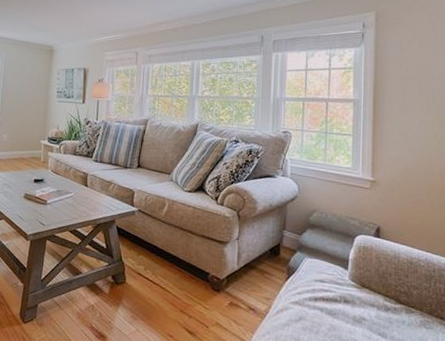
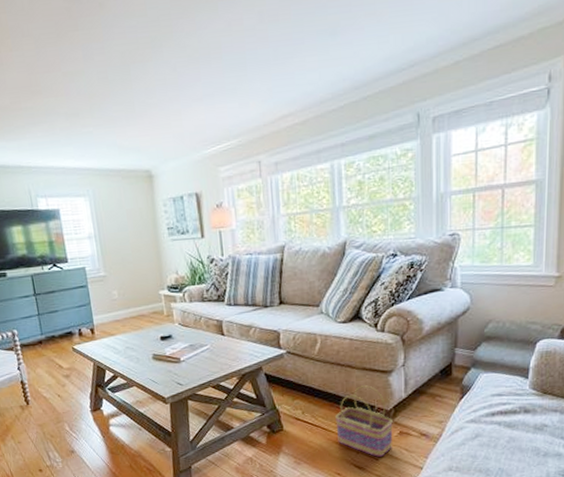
basket: none [173,252,225,325] -> present [335,385,393,457]

